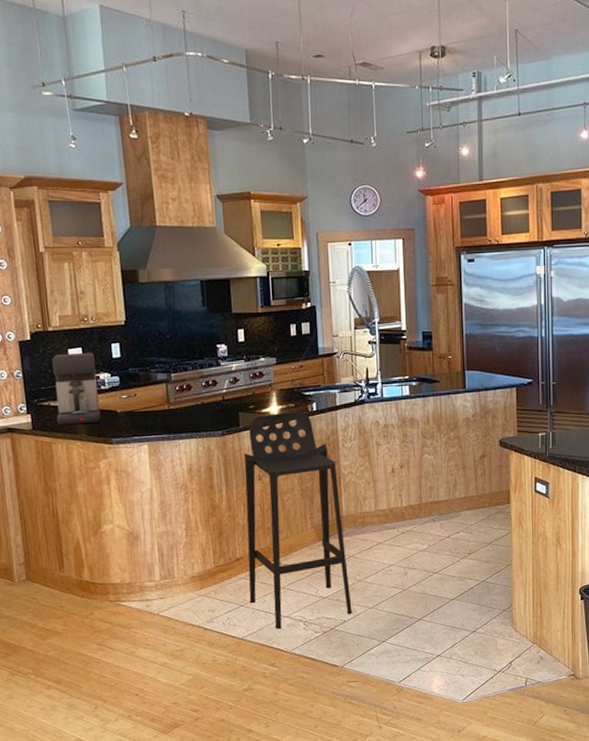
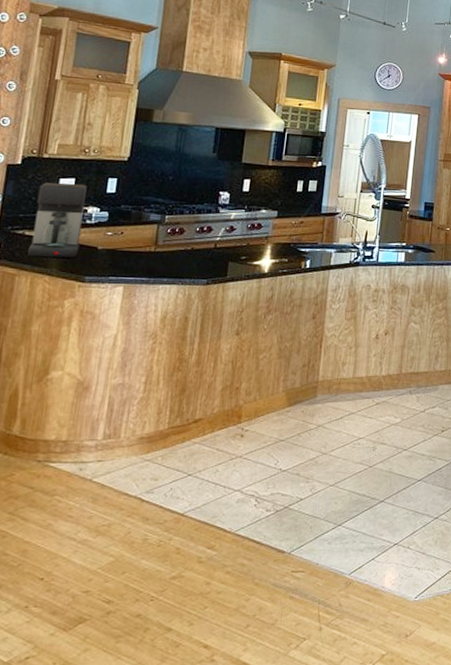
bar stool: present [243,412,352,629] -> none [200,267,320,505]

